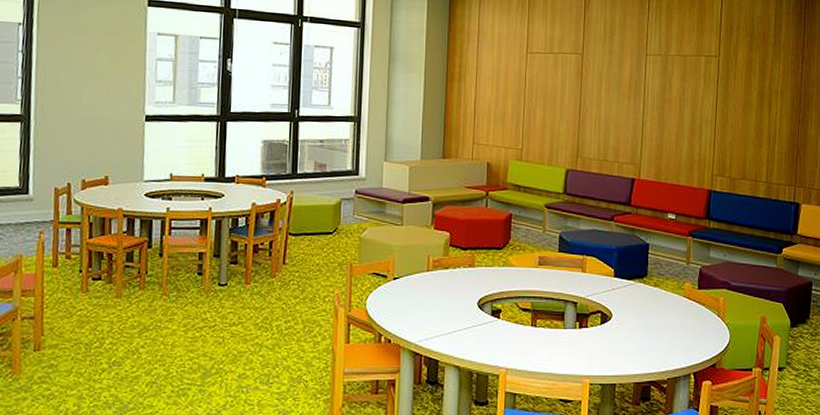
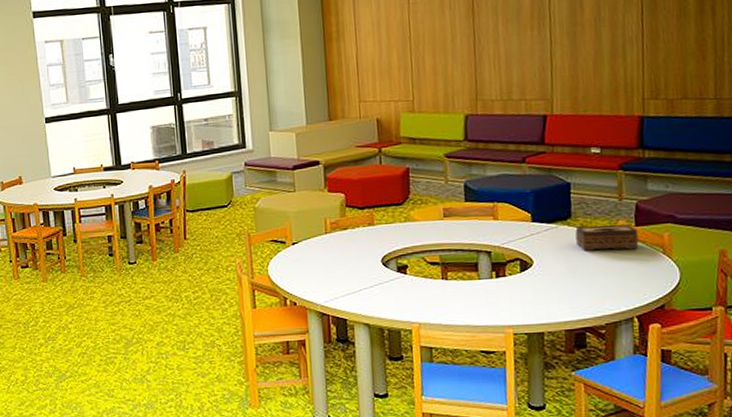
tissue box: none [650,285,700,311] -> present [575,224,639,251]

